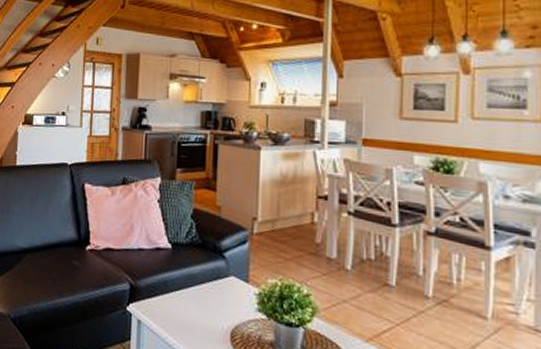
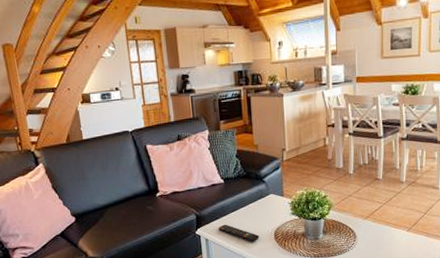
remote control: none [155,304,210,340] -> present [218,224,260,242]

